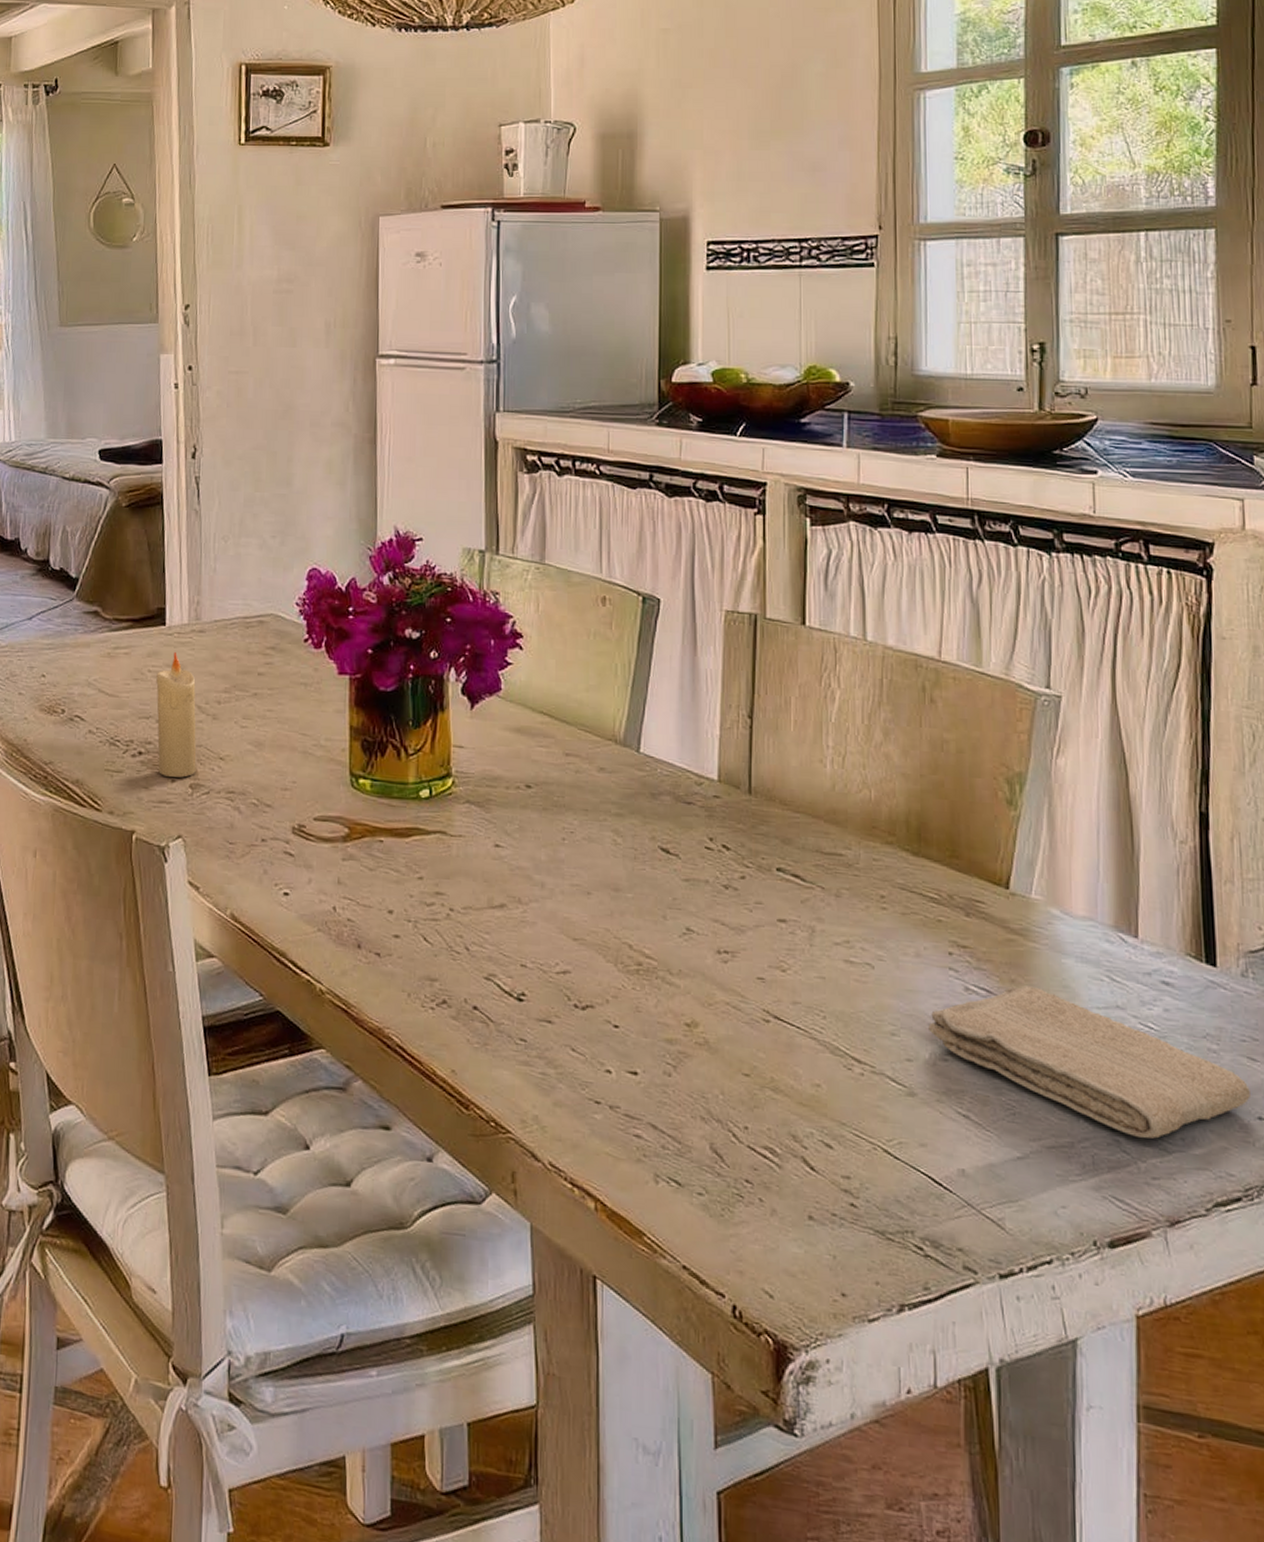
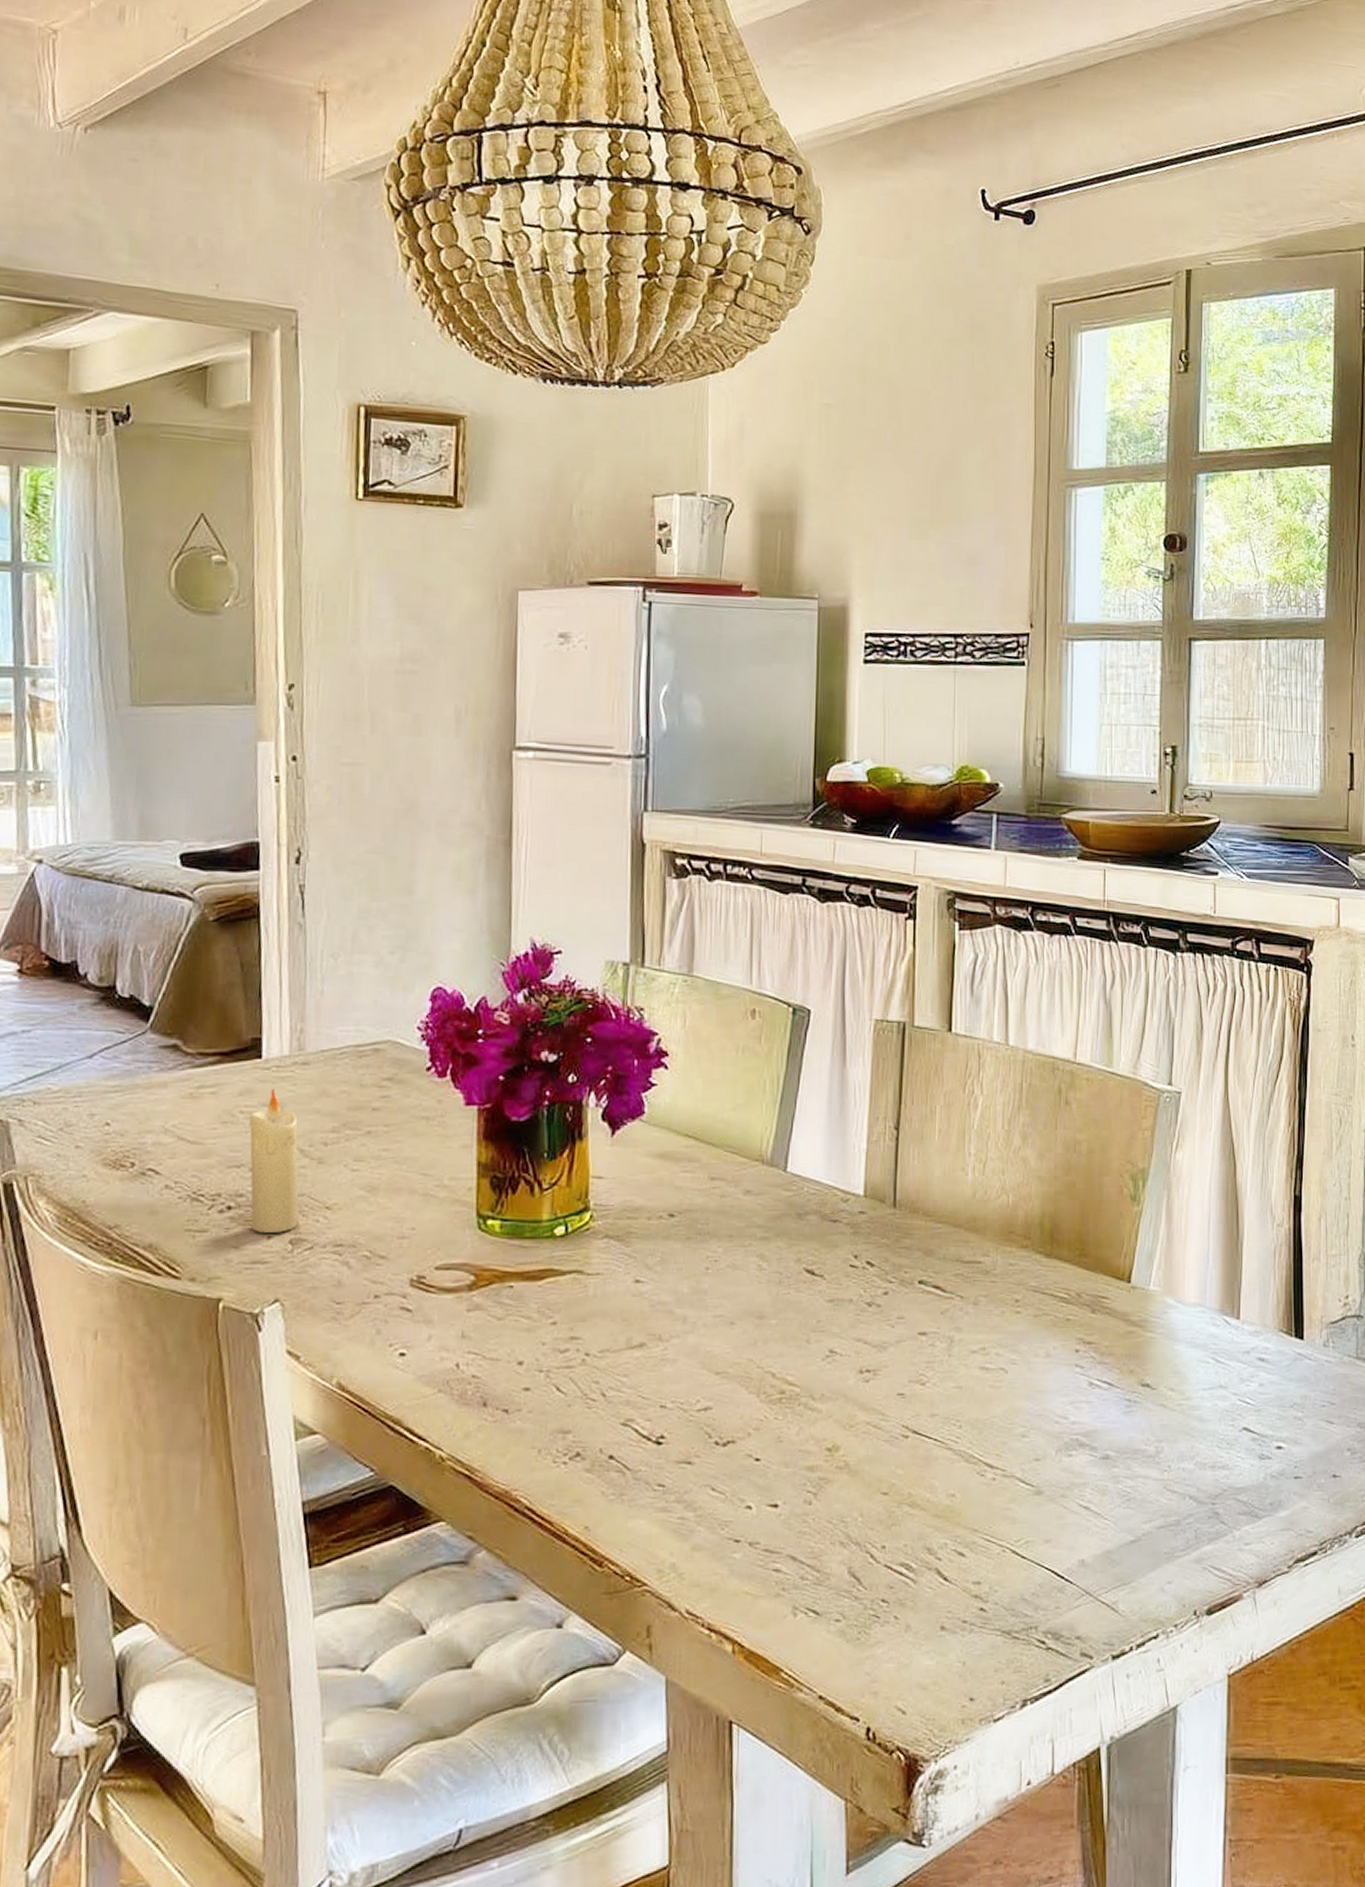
washcloth: present [928,985,1250,1139] -> none [1055,1375,1327,1507]

